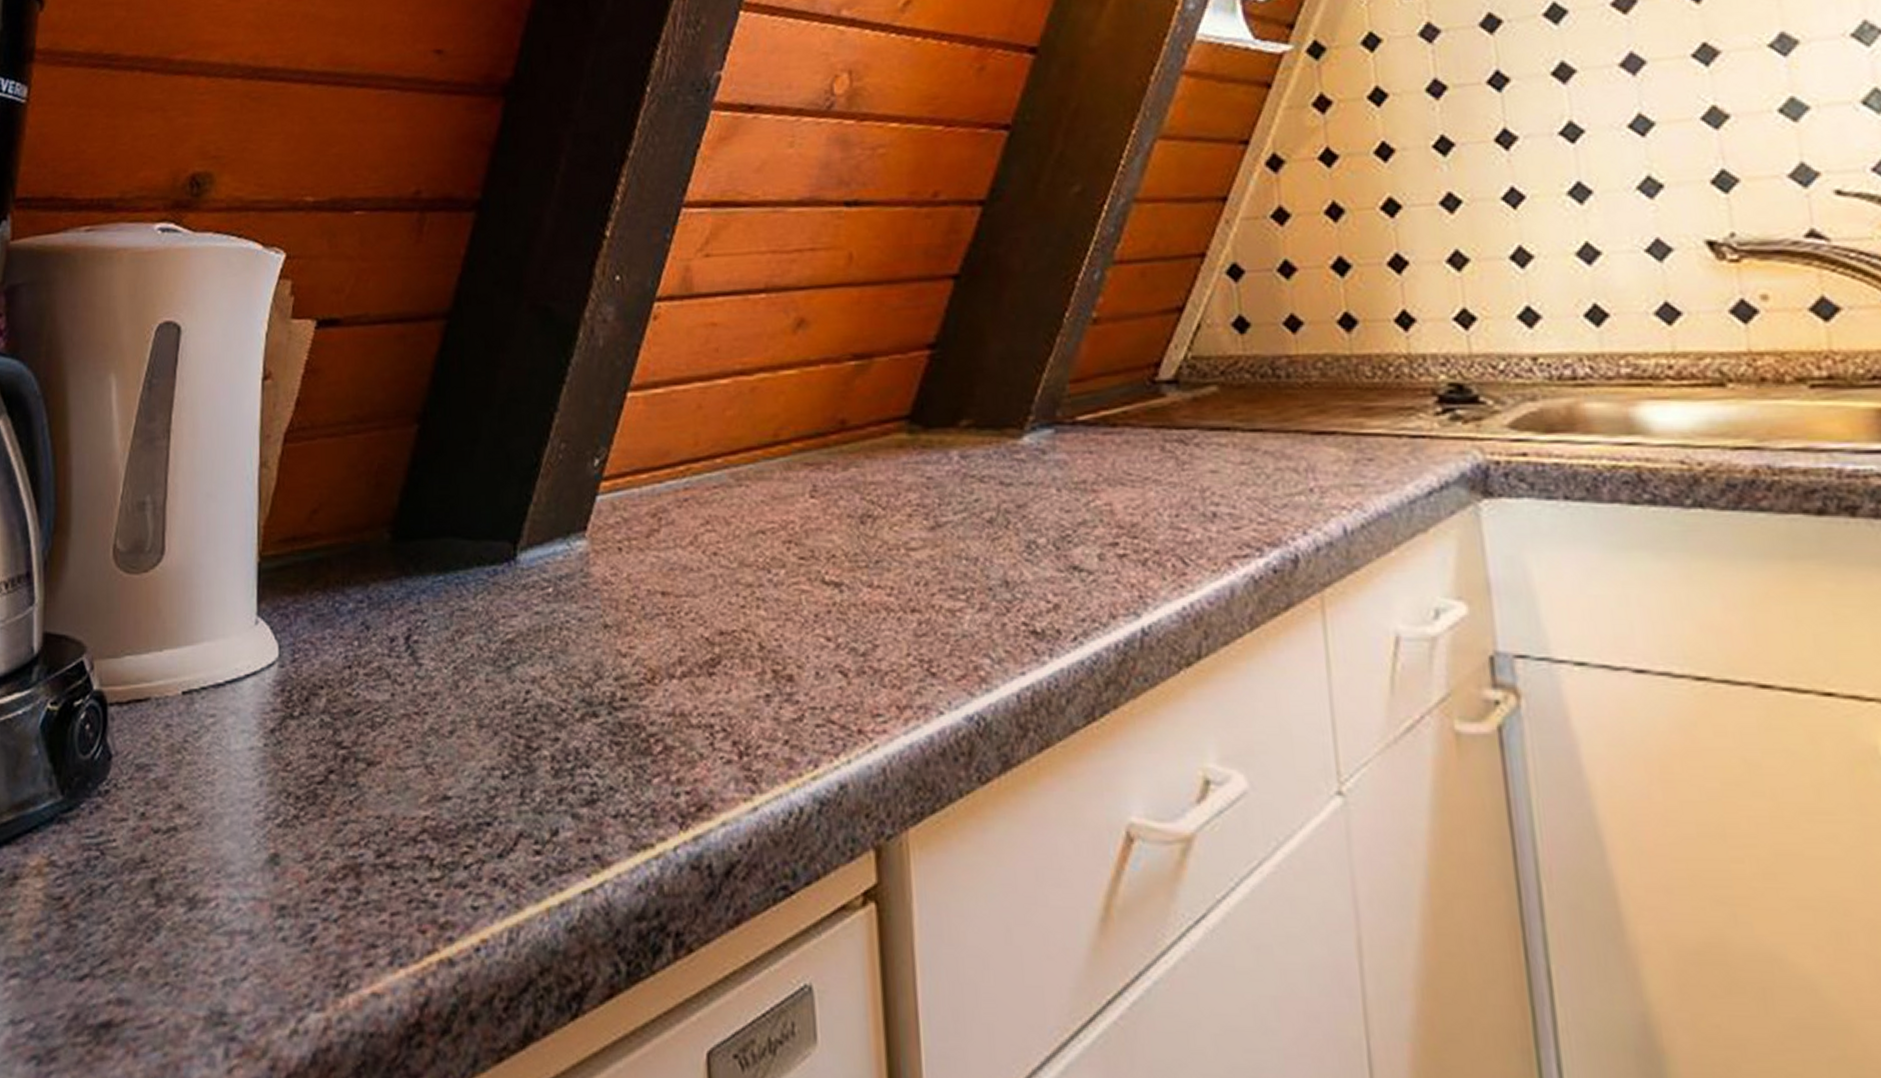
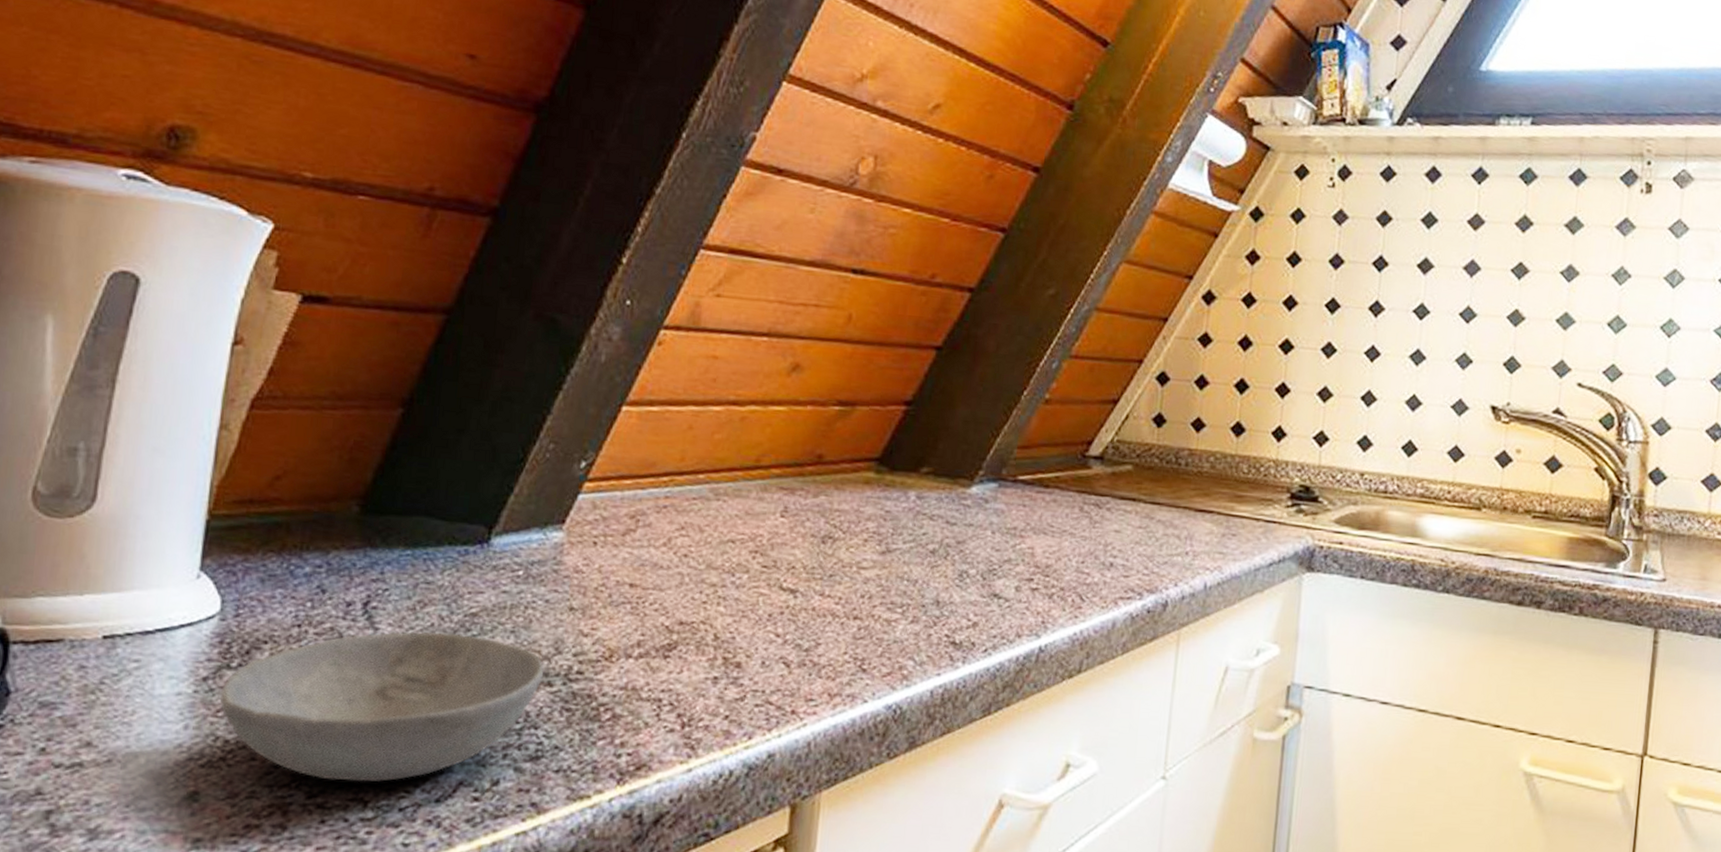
bowl: none [287,664,588,837] -> present [219,632,544,782]

